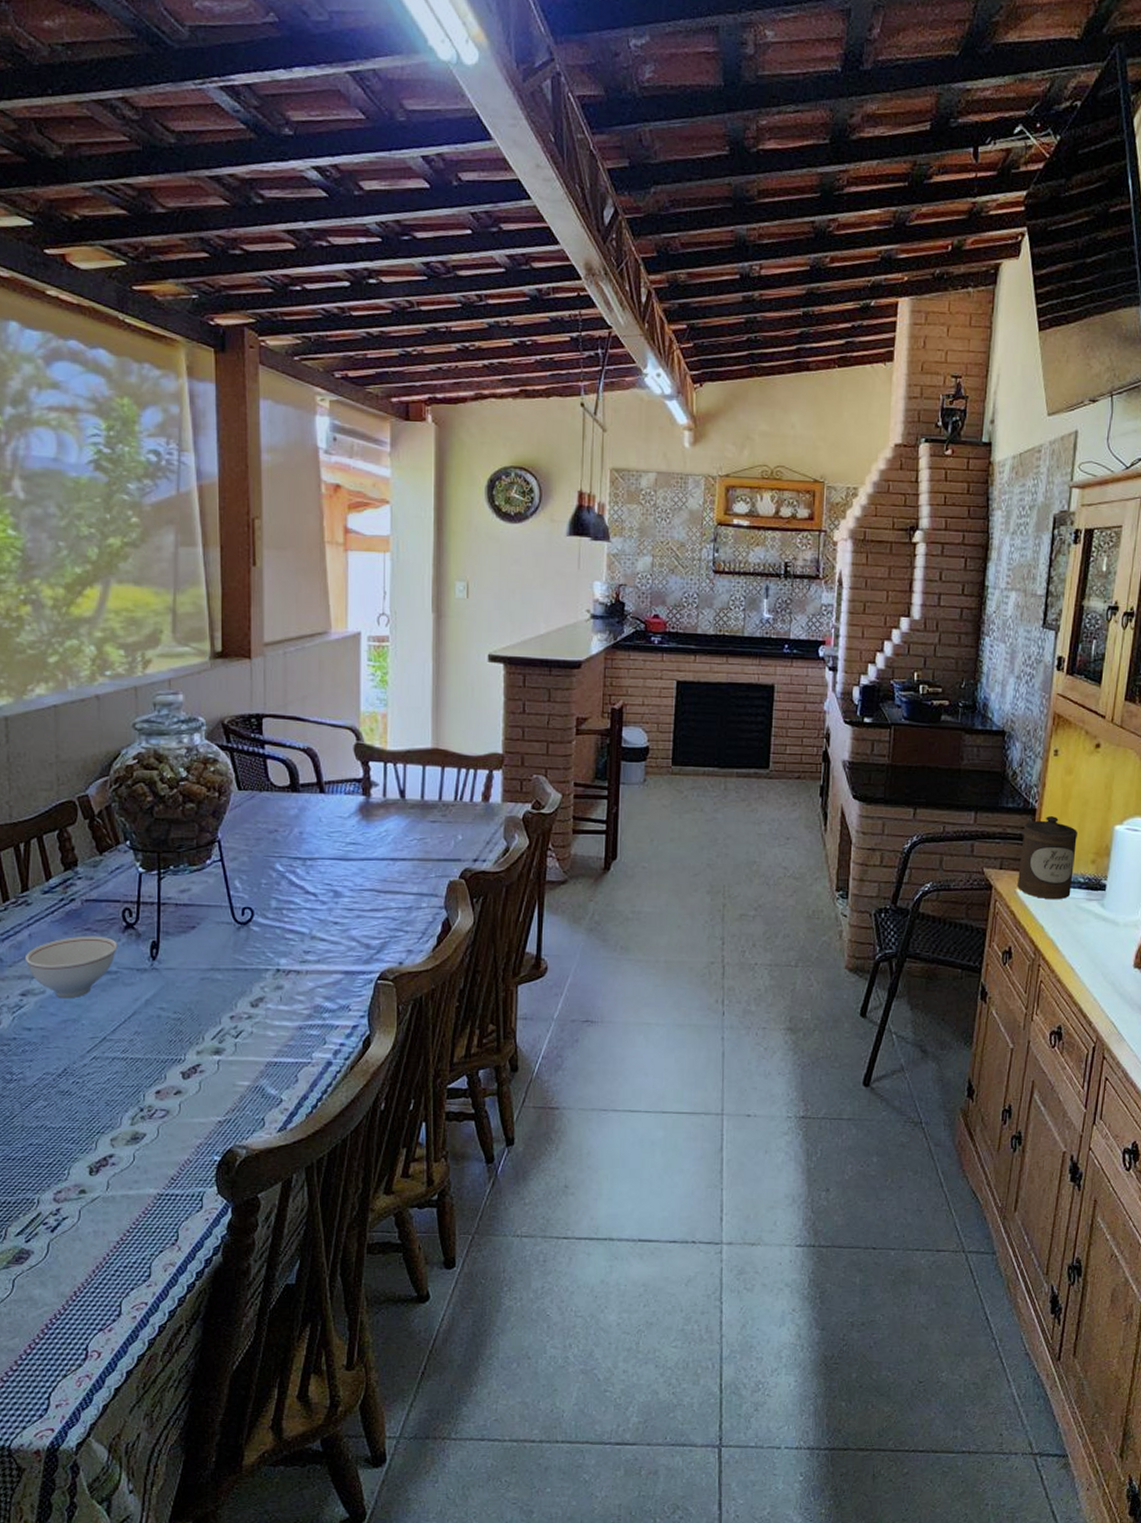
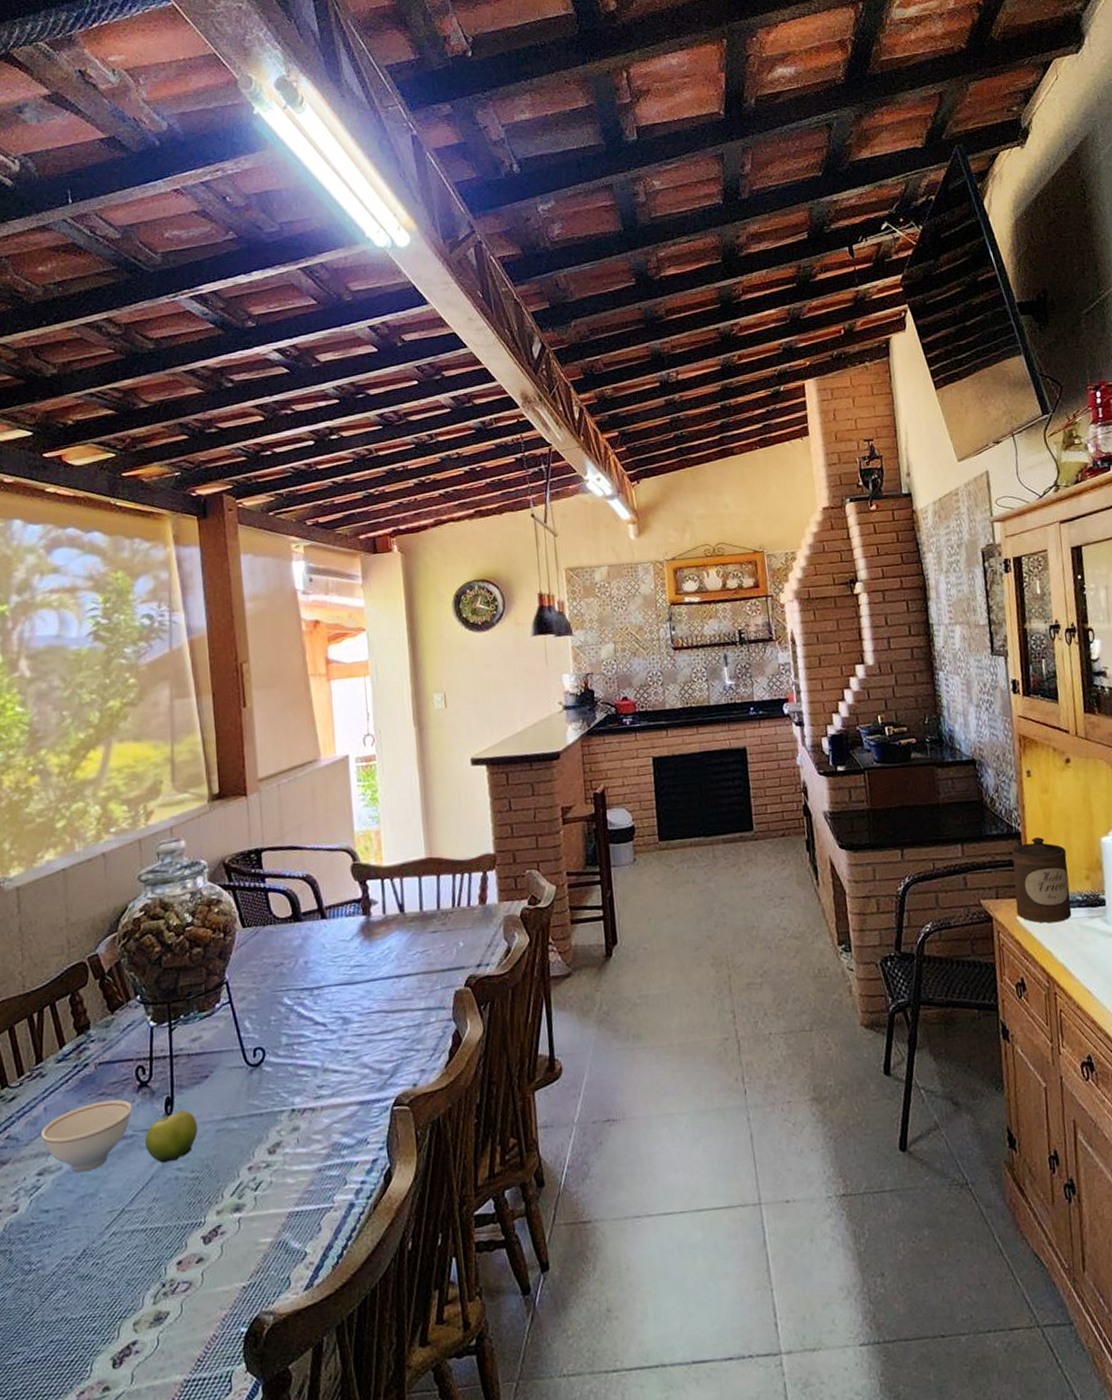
fruit: none [129,954,183,1001] -> present [145,1110,198,1163]

